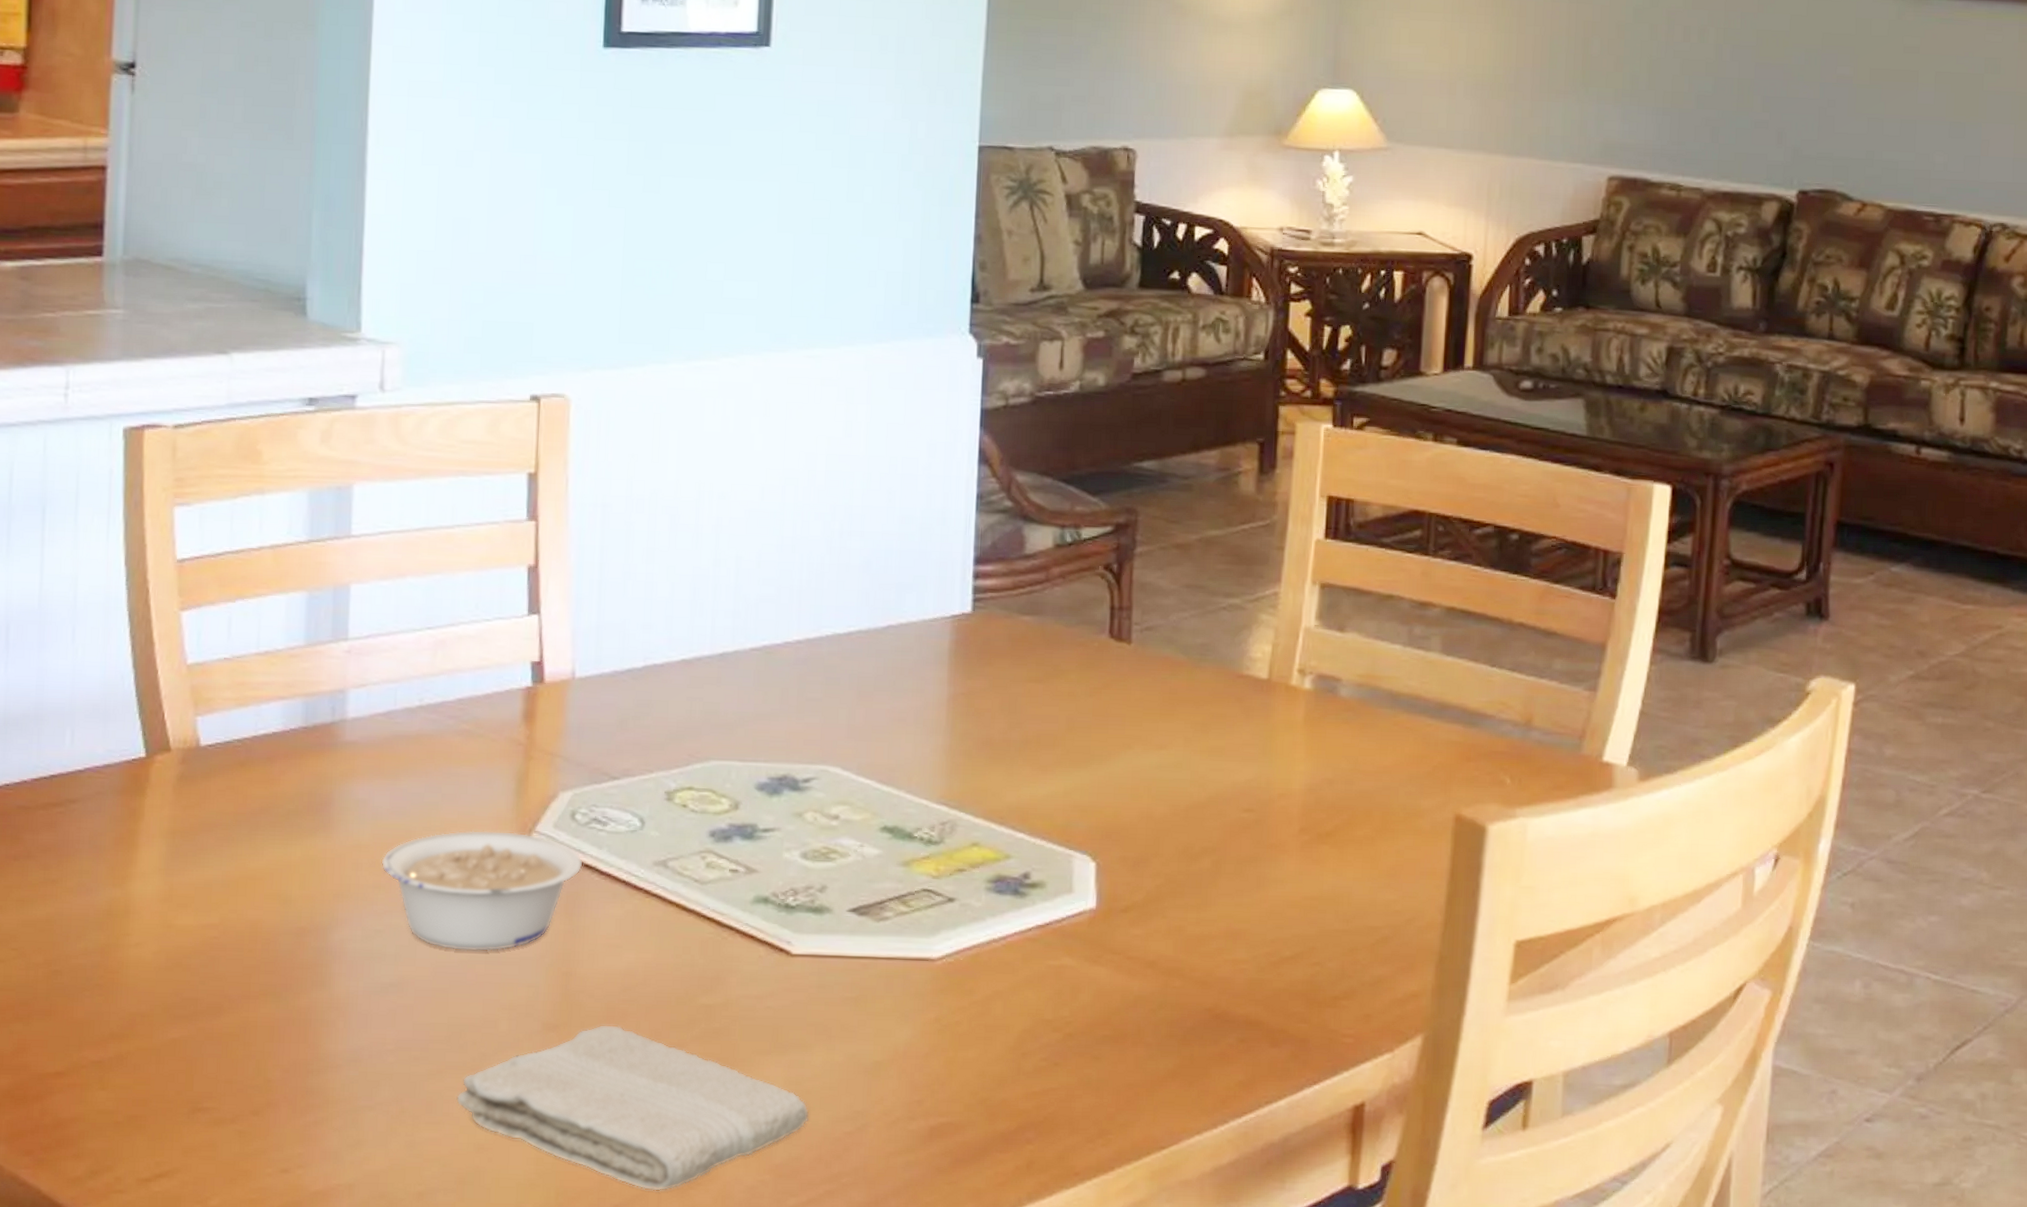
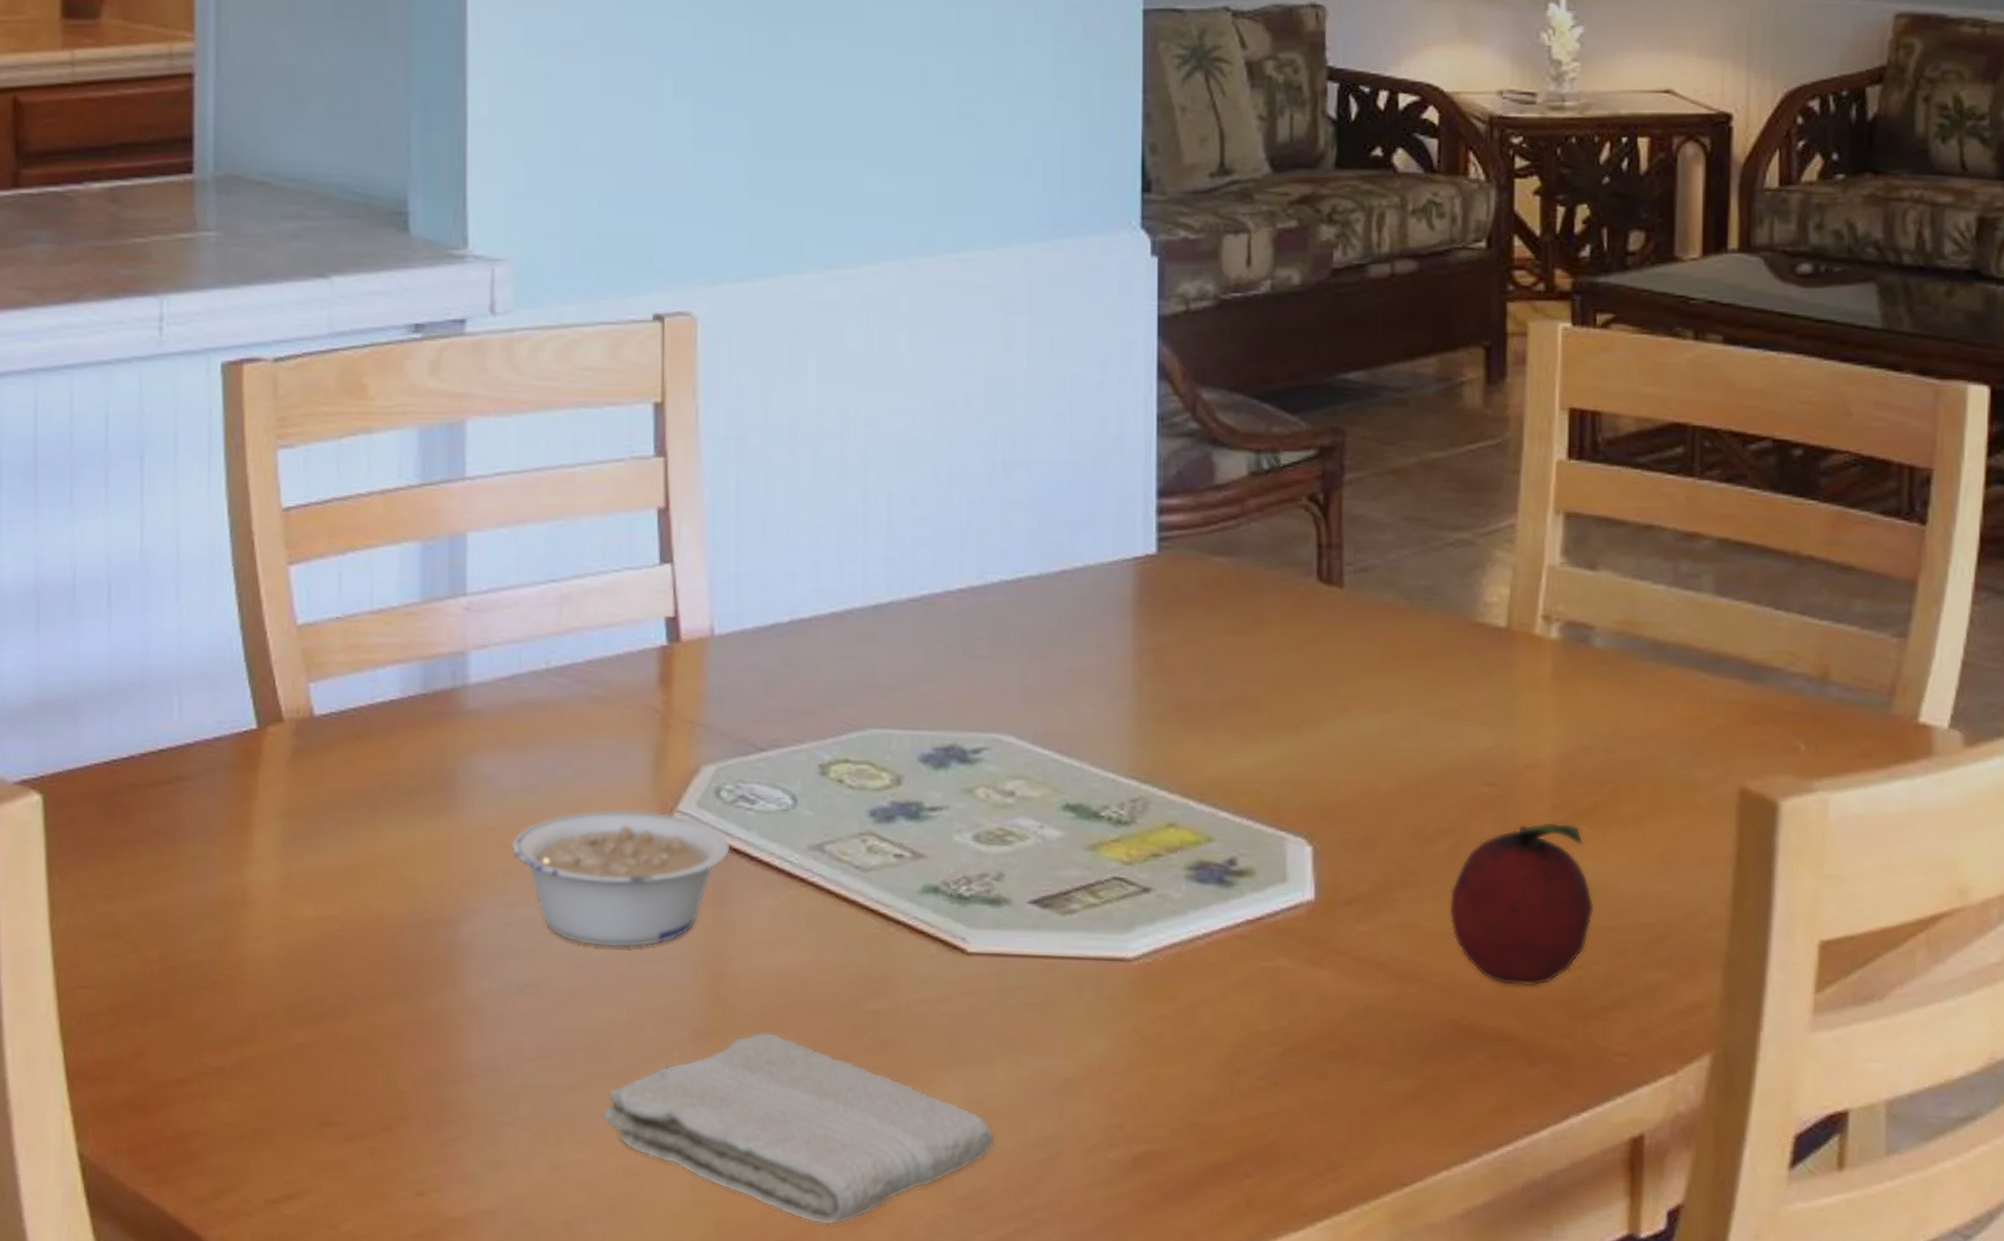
fruit: none [1209,842,1332,980] -> present [1448,821,1594,987]

